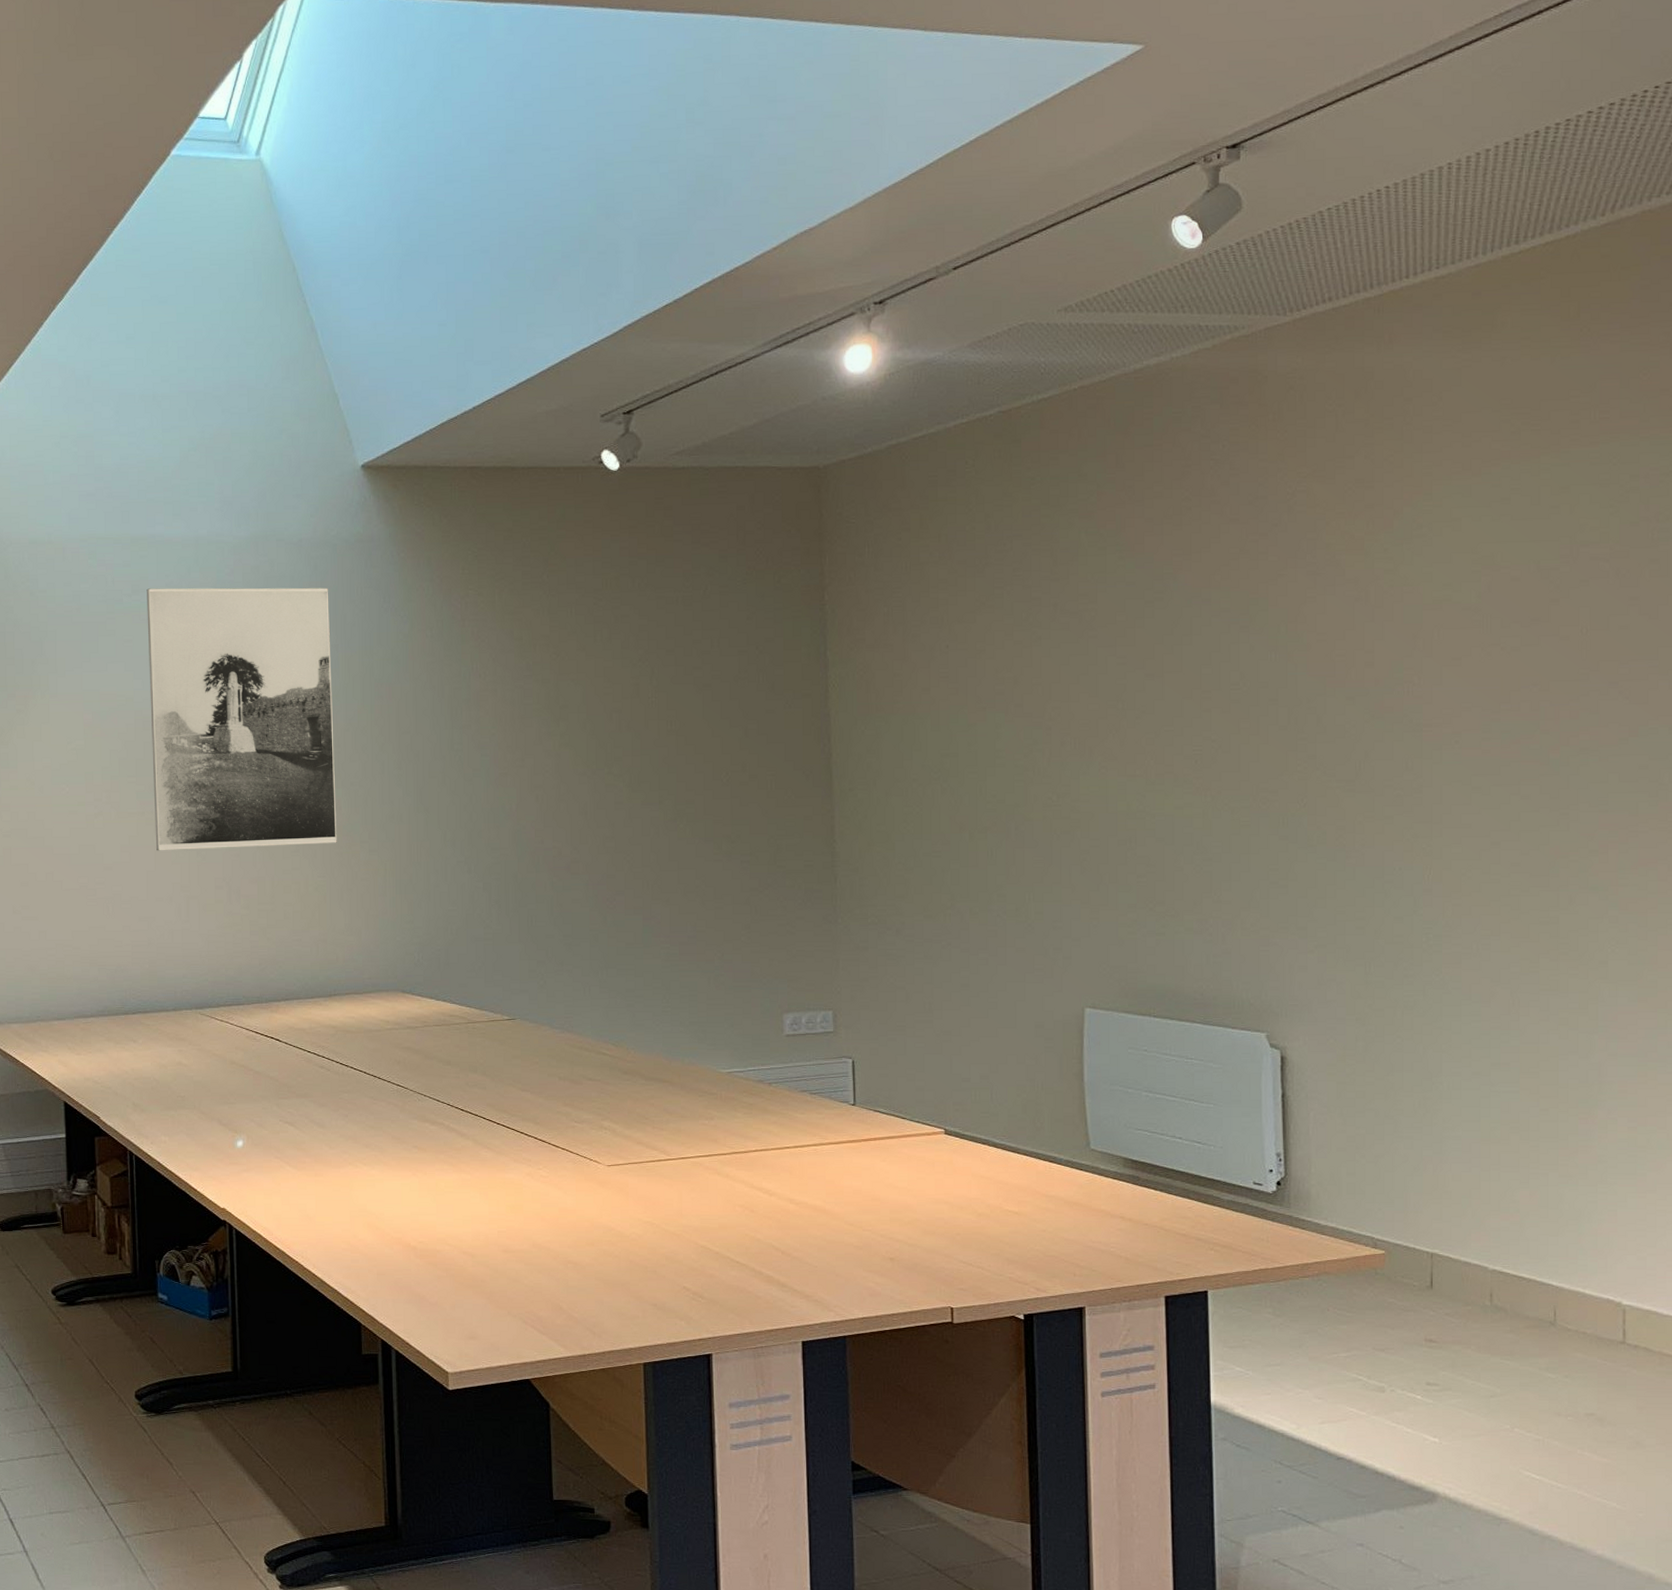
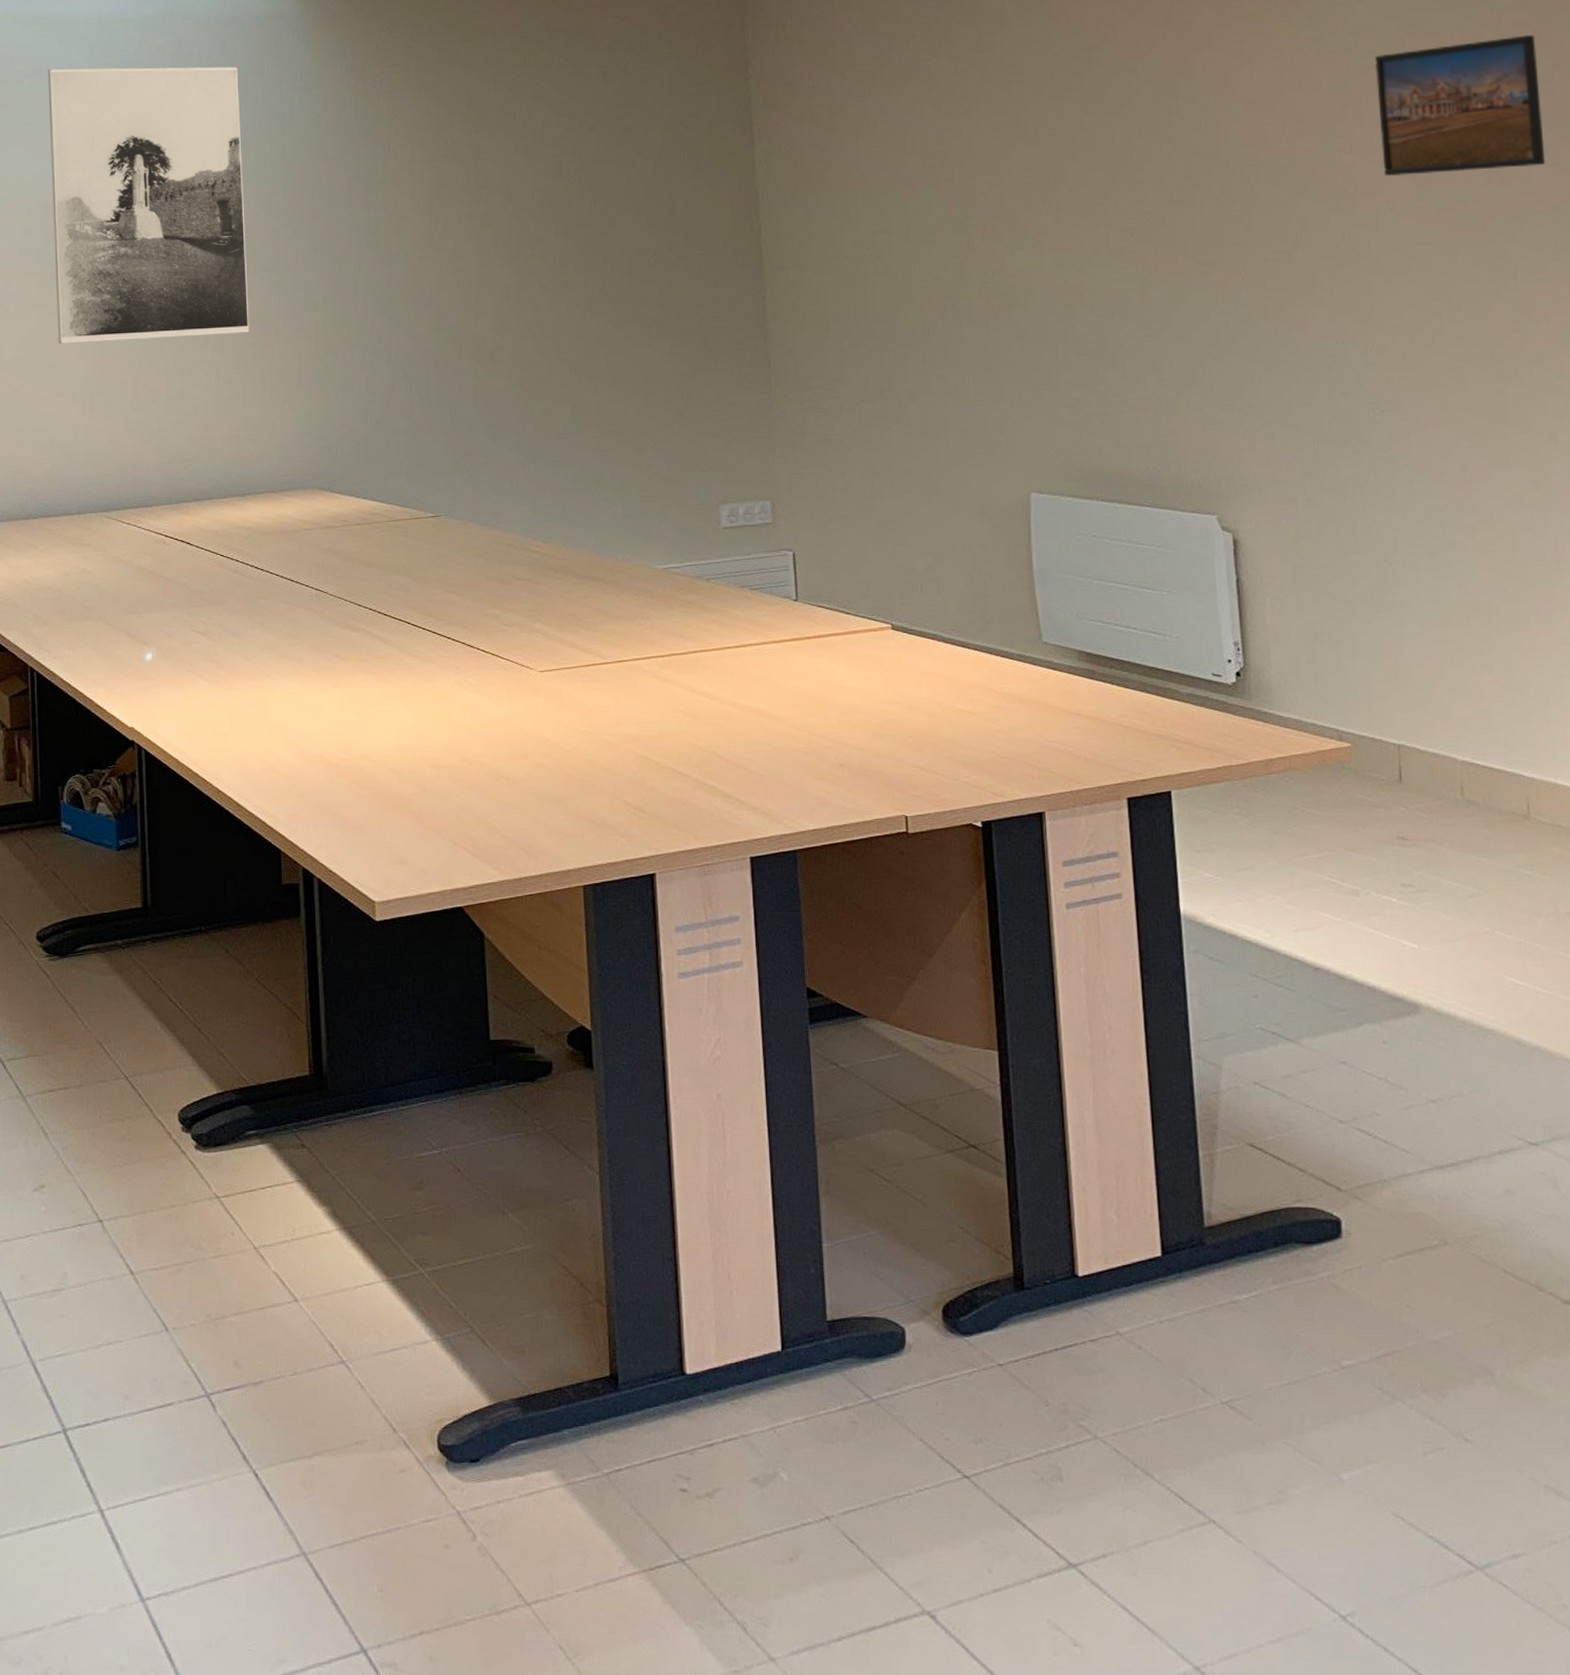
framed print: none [1448,569,1615,707] -> present [1374,35,1546,176]

